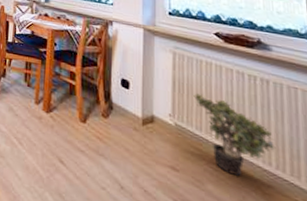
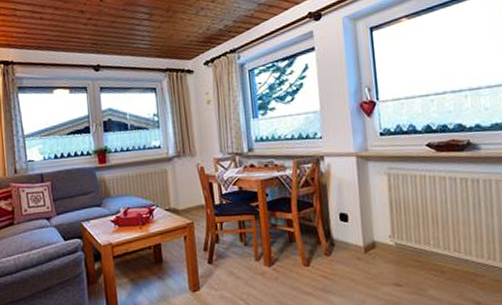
potted plant: present [193,93,276,176] -> none [410,209,487,275]

